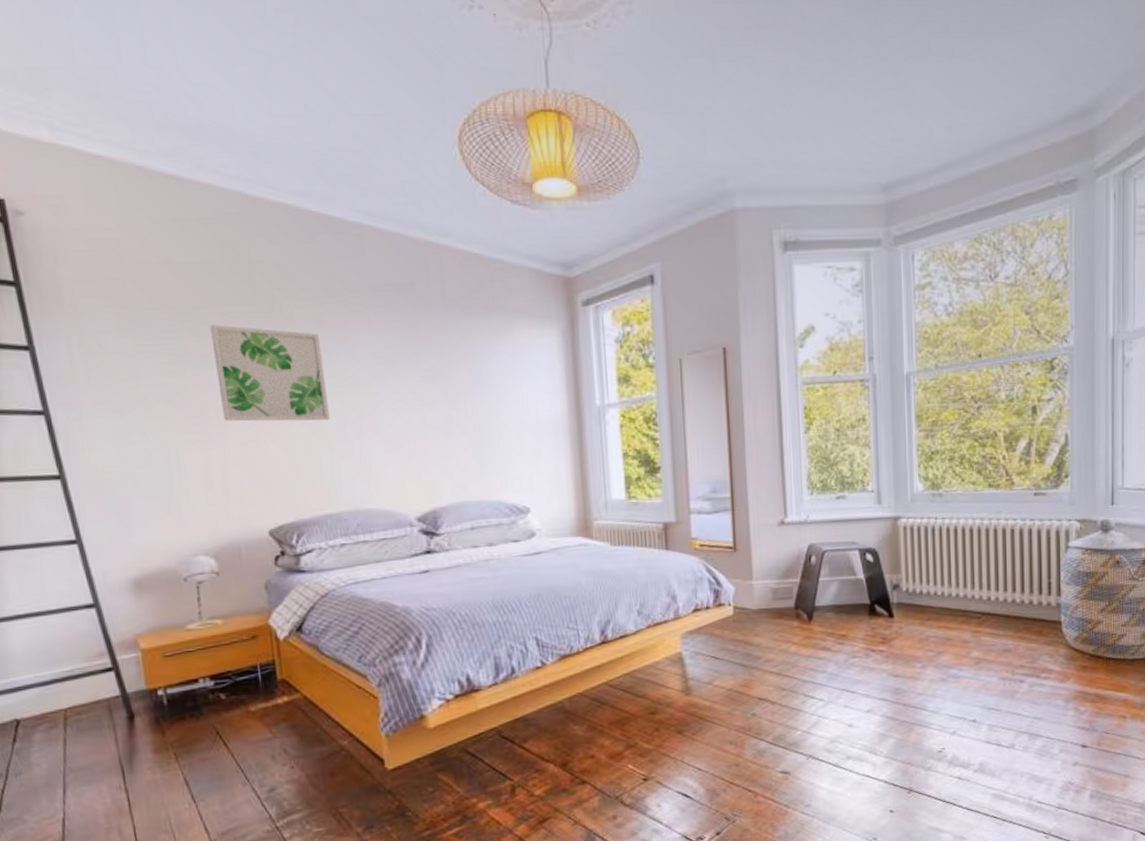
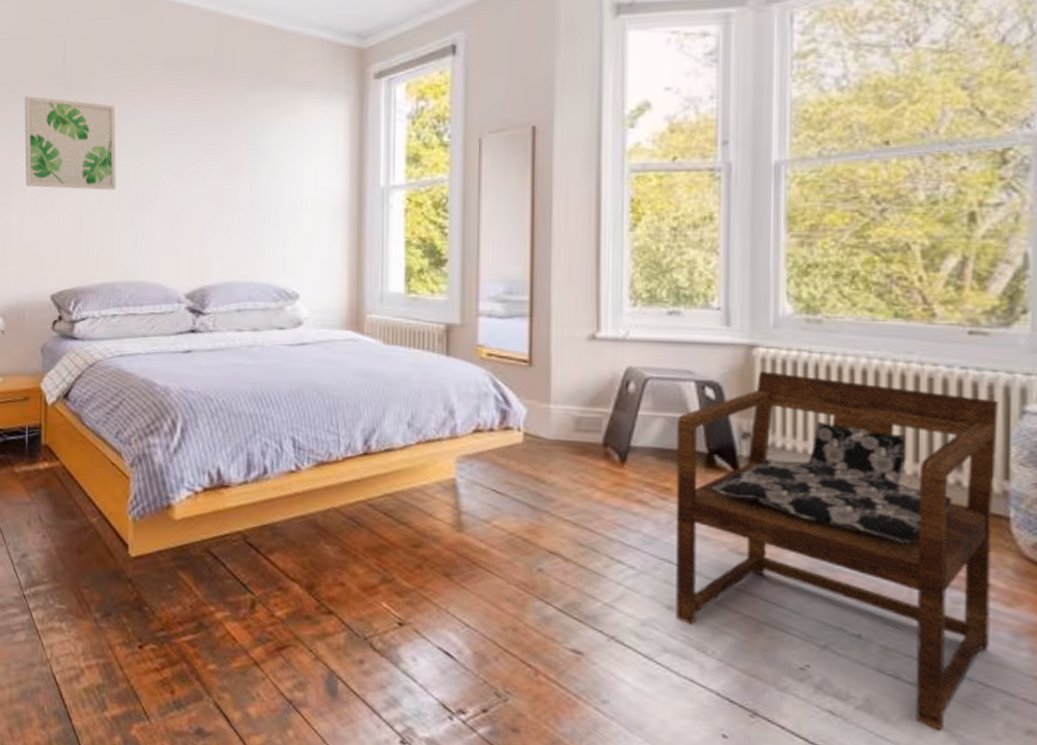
armchair: none [848,536,1053,776] -> present [675,371,999,732]

